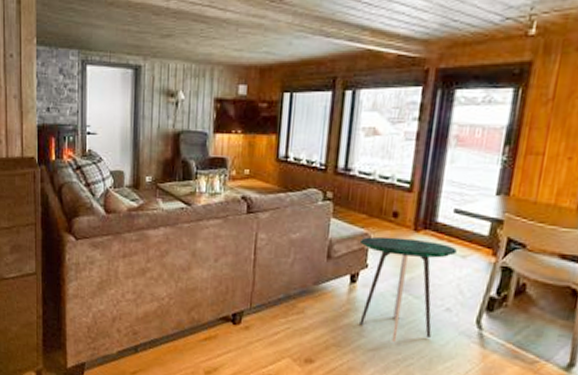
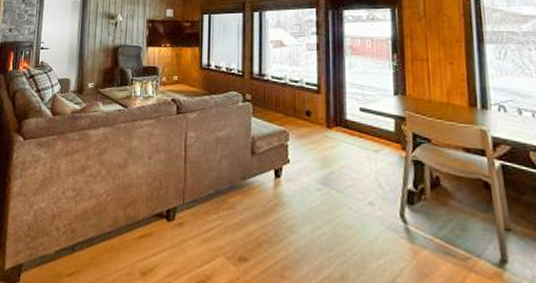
side table: present [359,236,457,343] -> none [280,133,369,239]

